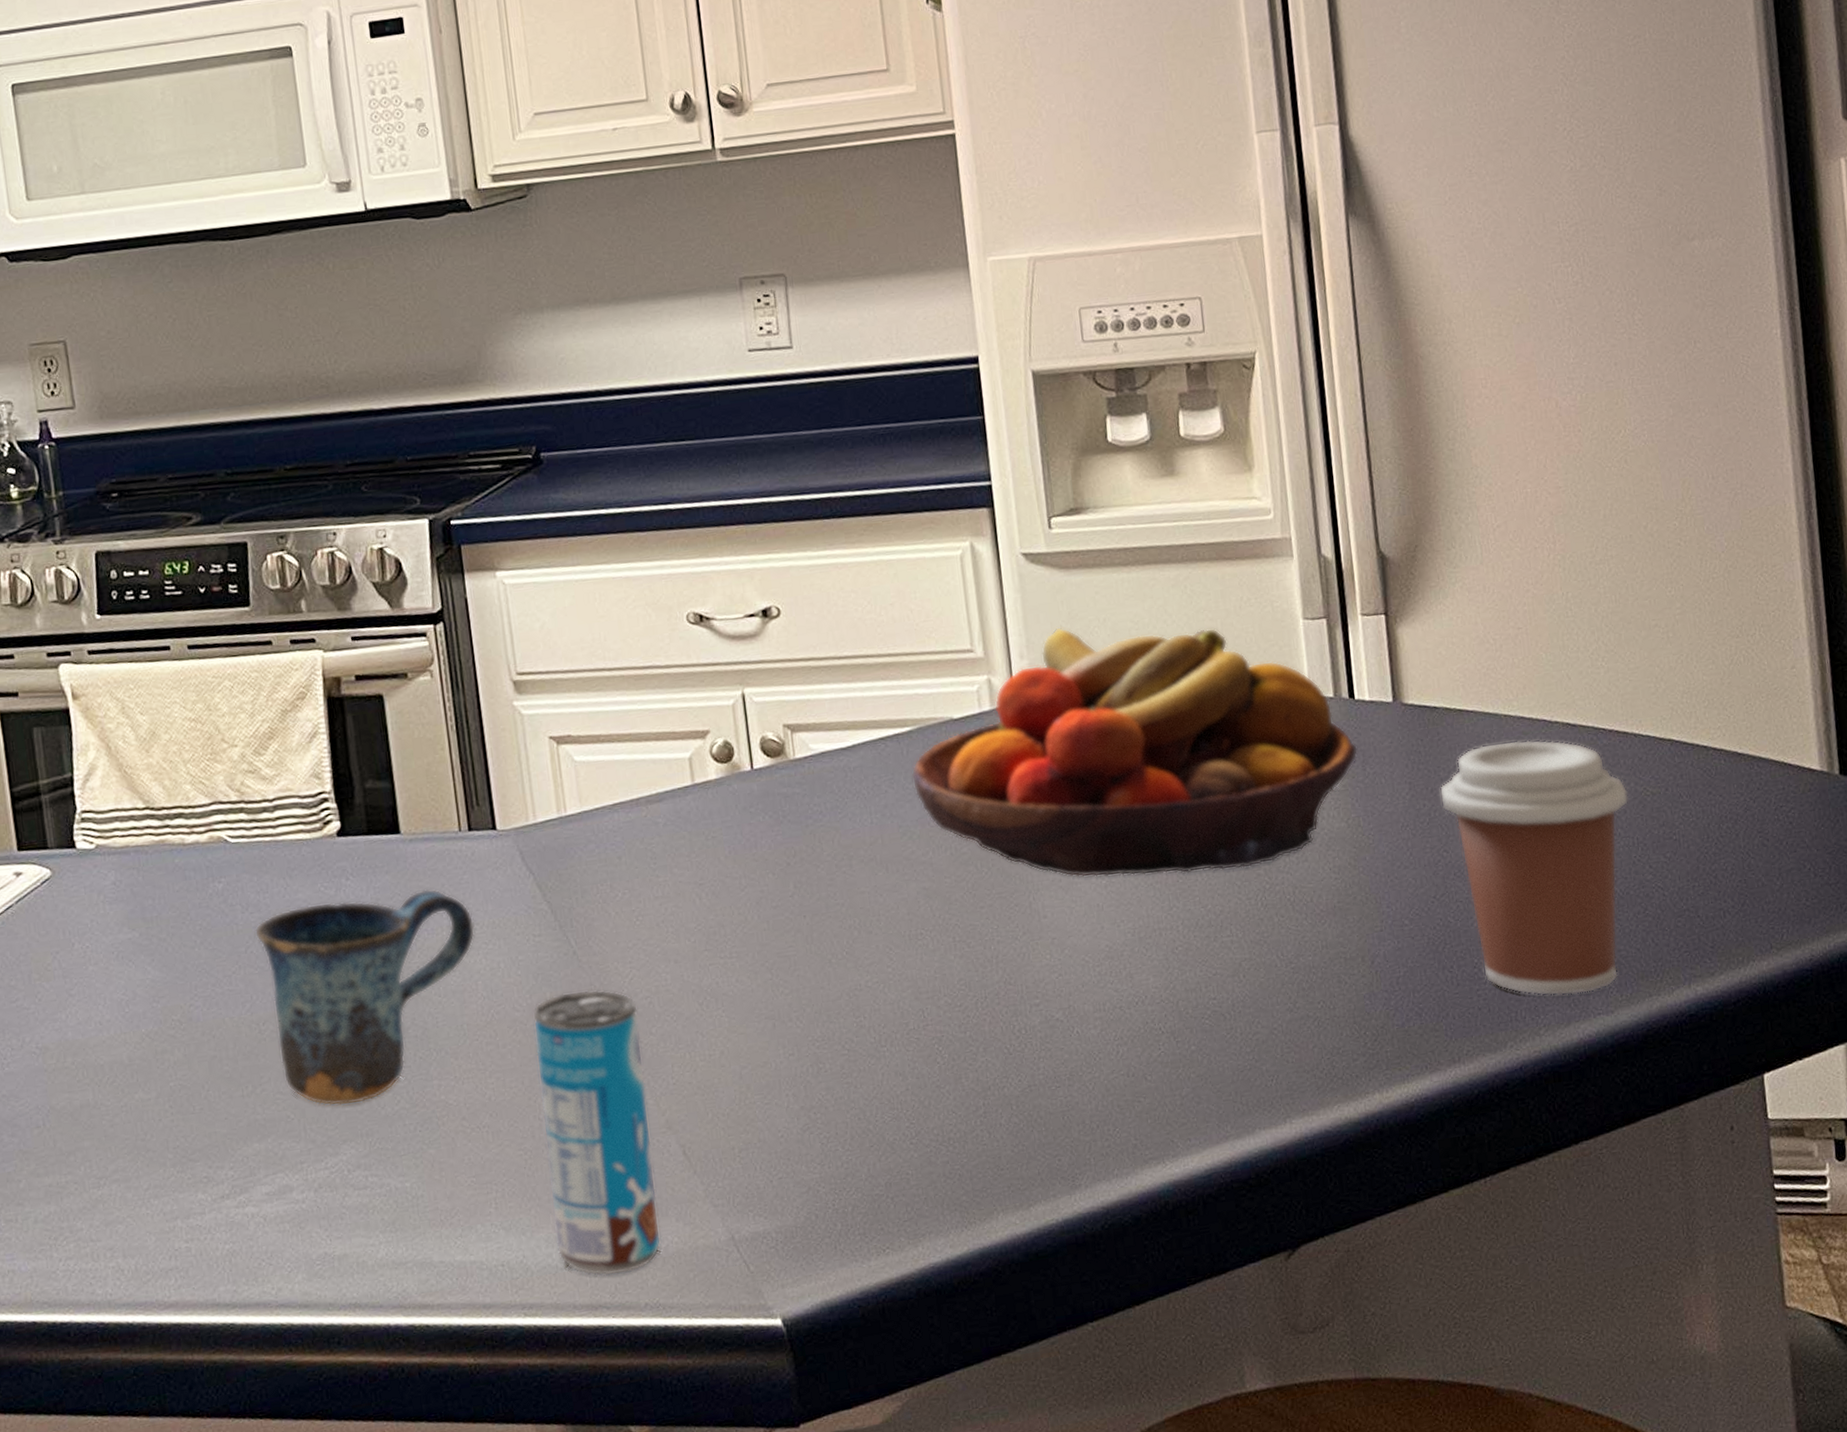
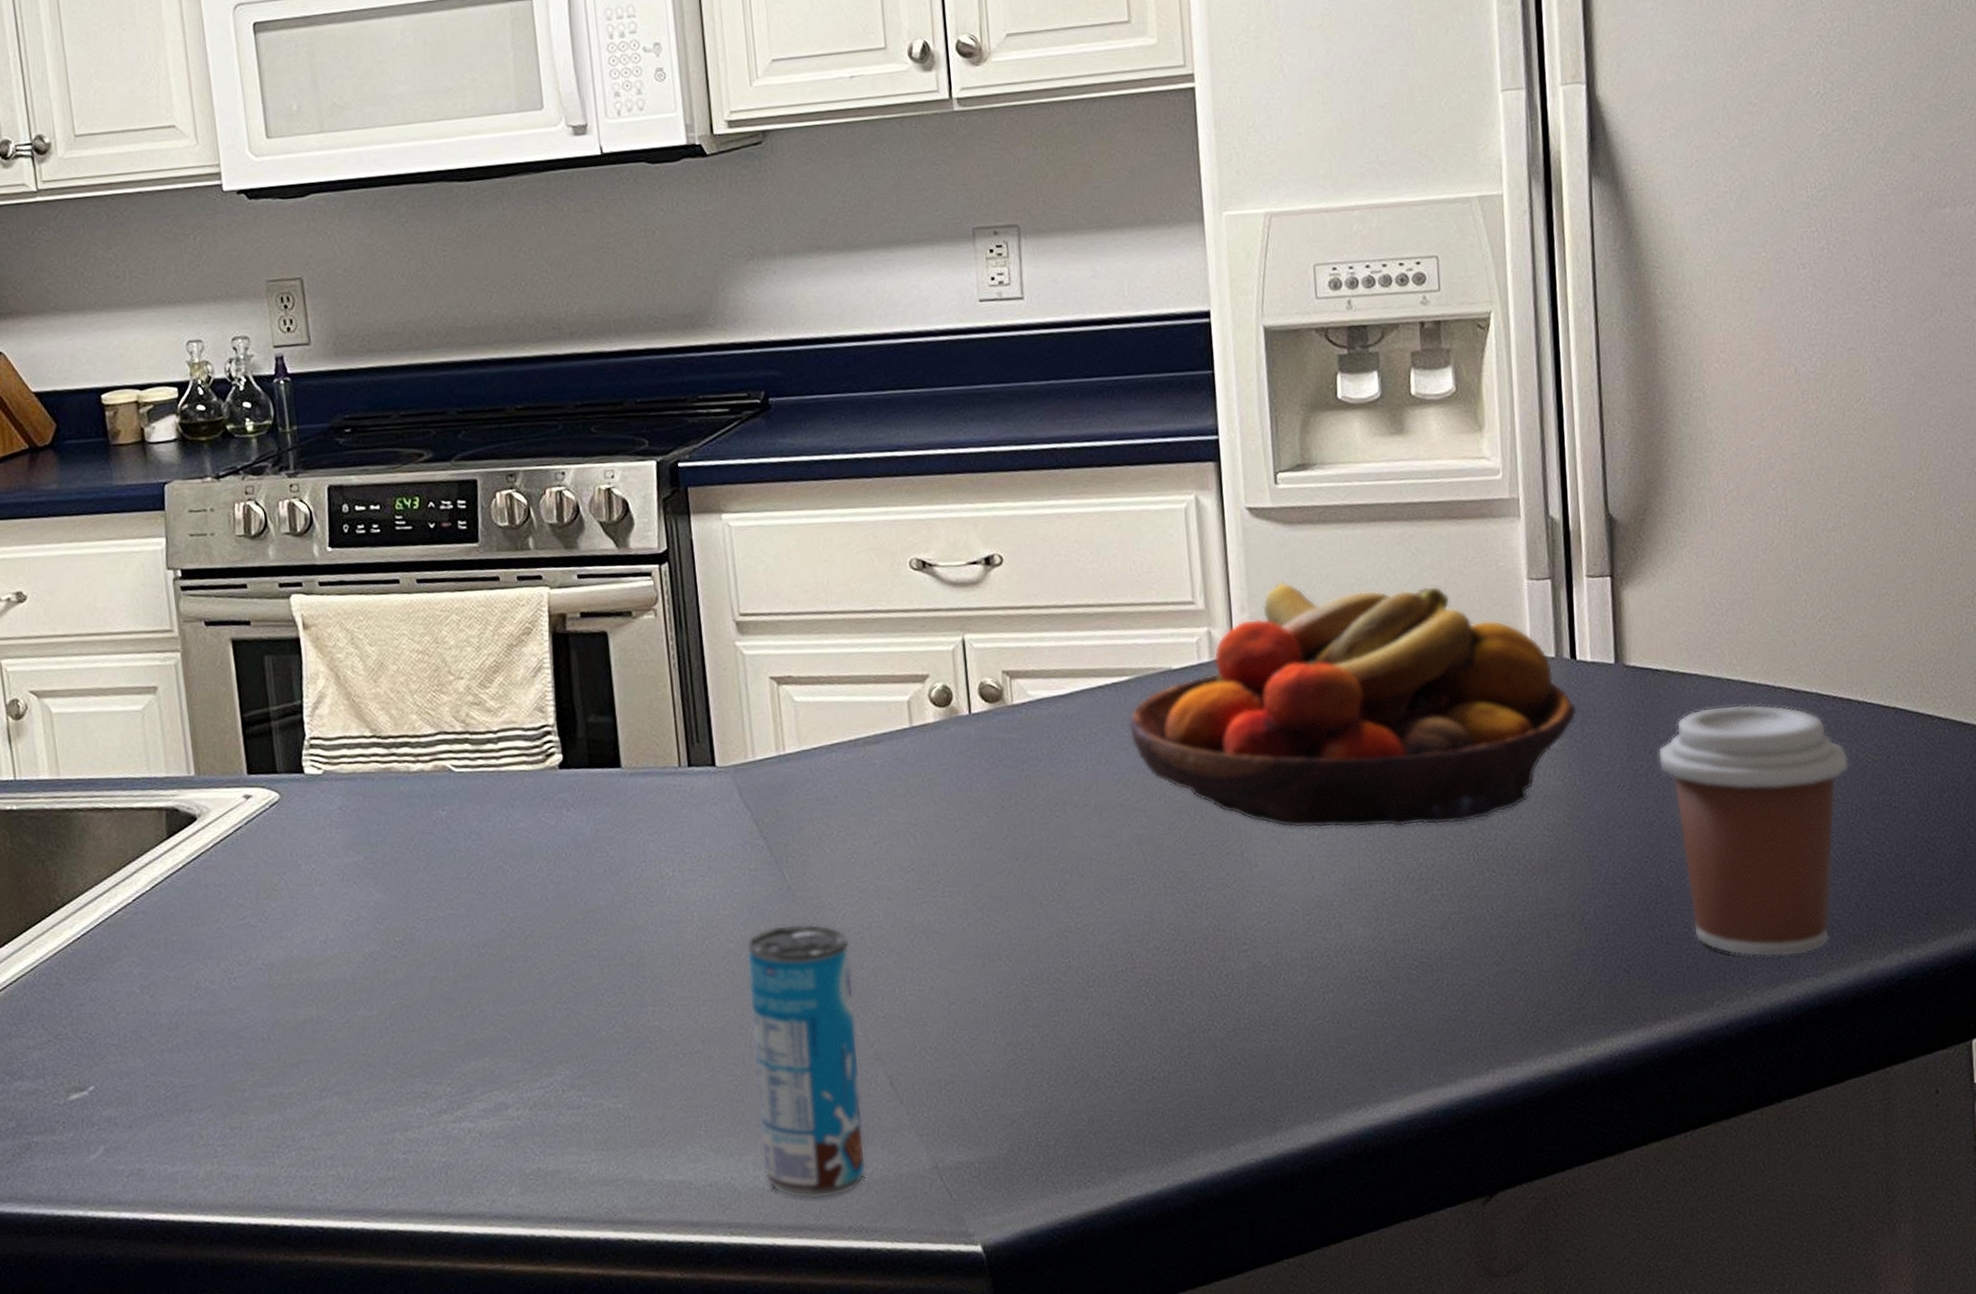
mug: present [254,889,475,1106] -> none [476,822,692,1029]

